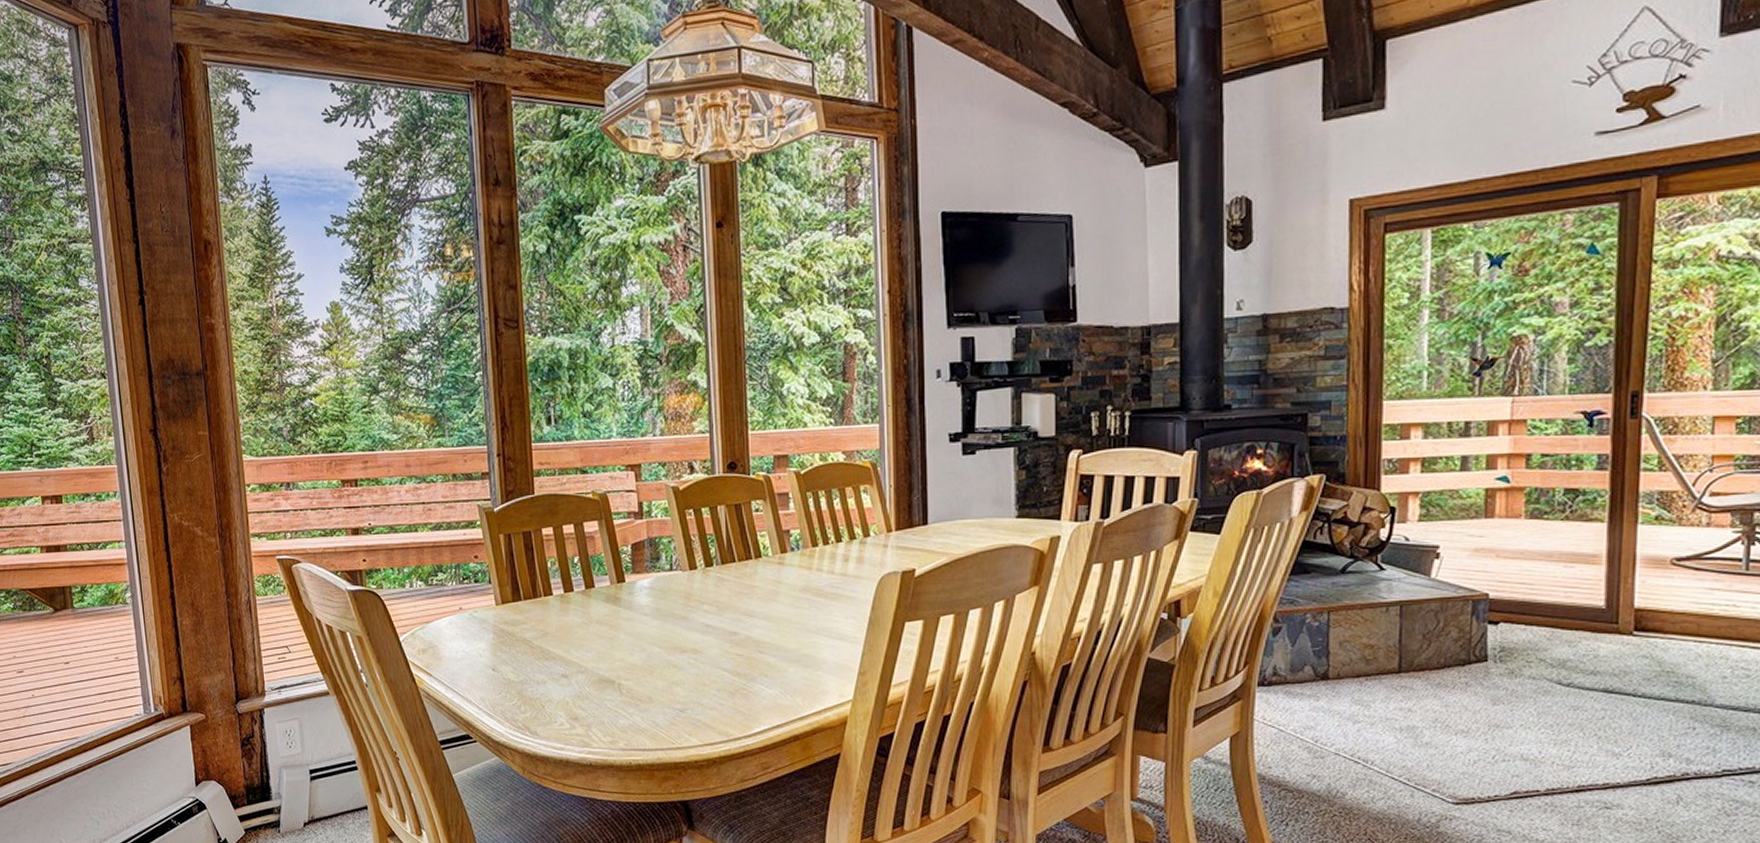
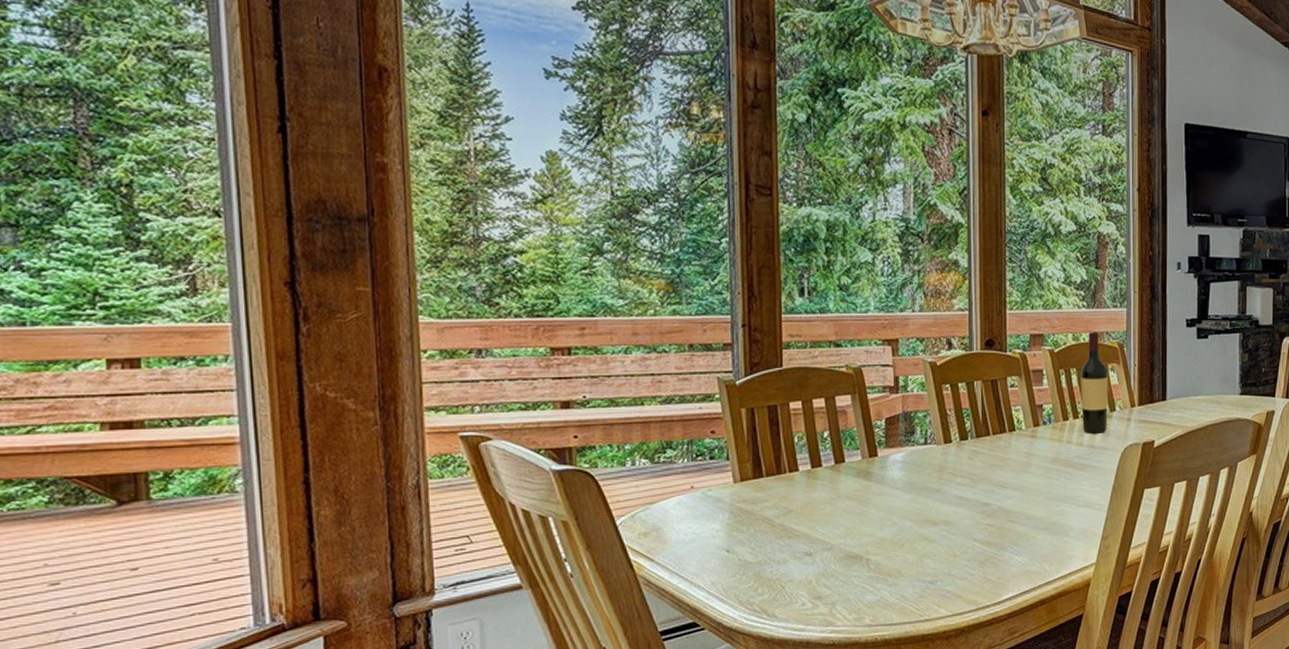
wine bottle: none [829,451,861,561] -> present [1080,332,1108,434]

